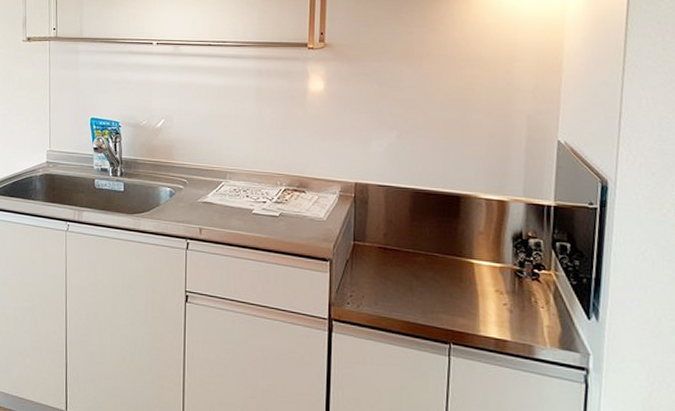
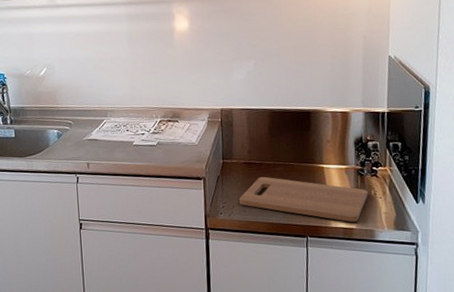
cutting board: none [371,265,527,332] -> present [239,176,368,222]

